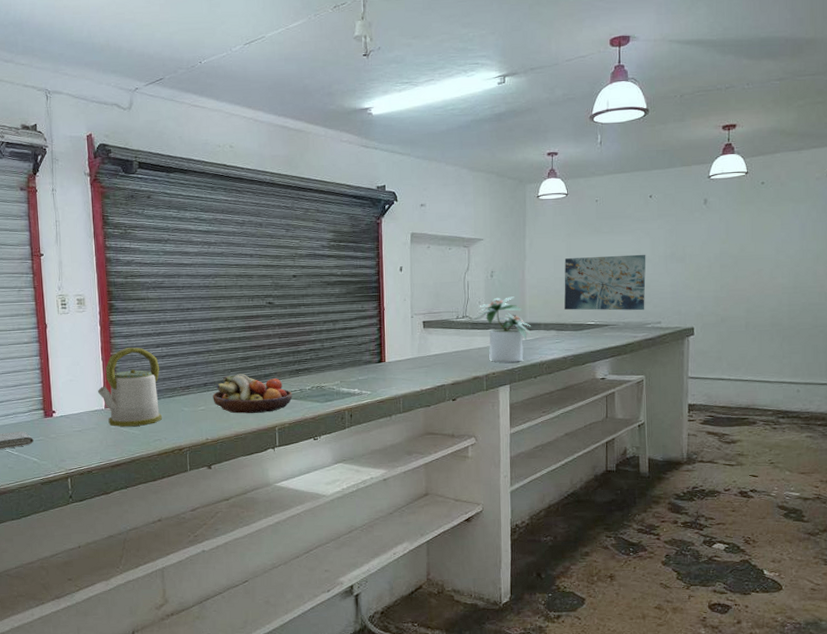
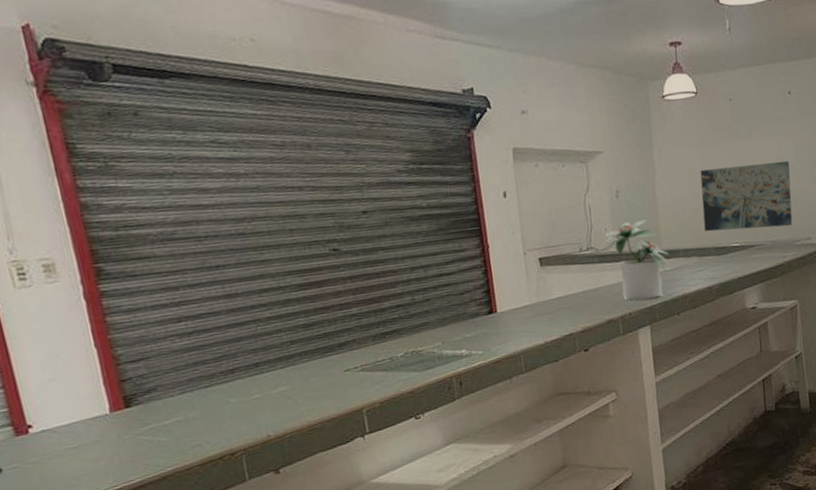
kettle: present [98,347,162,427] -> none [95,324,199,435]
fruit bowl: present [213,373,293,414] -> none [269,345,381,398]

